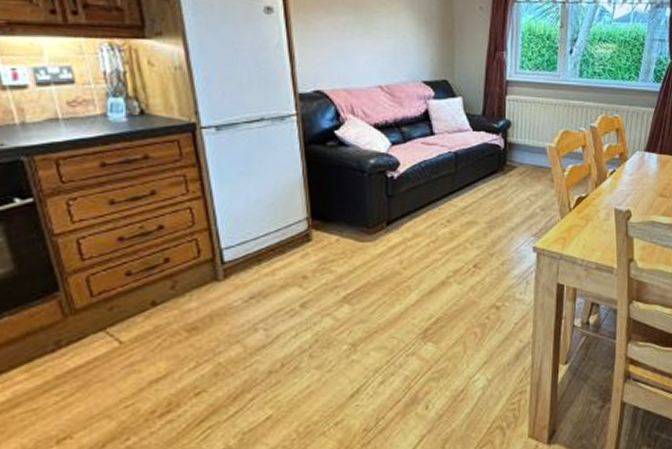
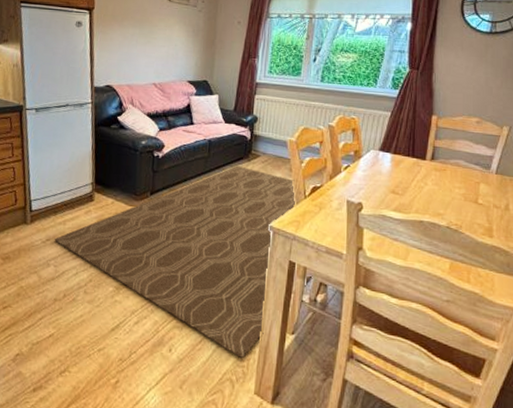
rug: none [261,180,584,400] -> present [54,166,313,358]

